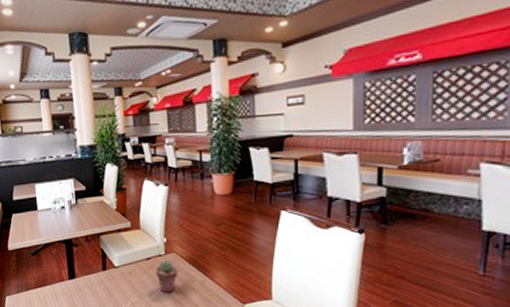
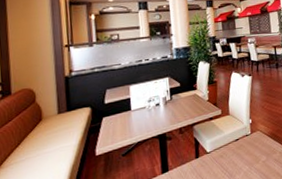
potted succulent: present [155,260,178,293] -> none [243,138,262,168]

